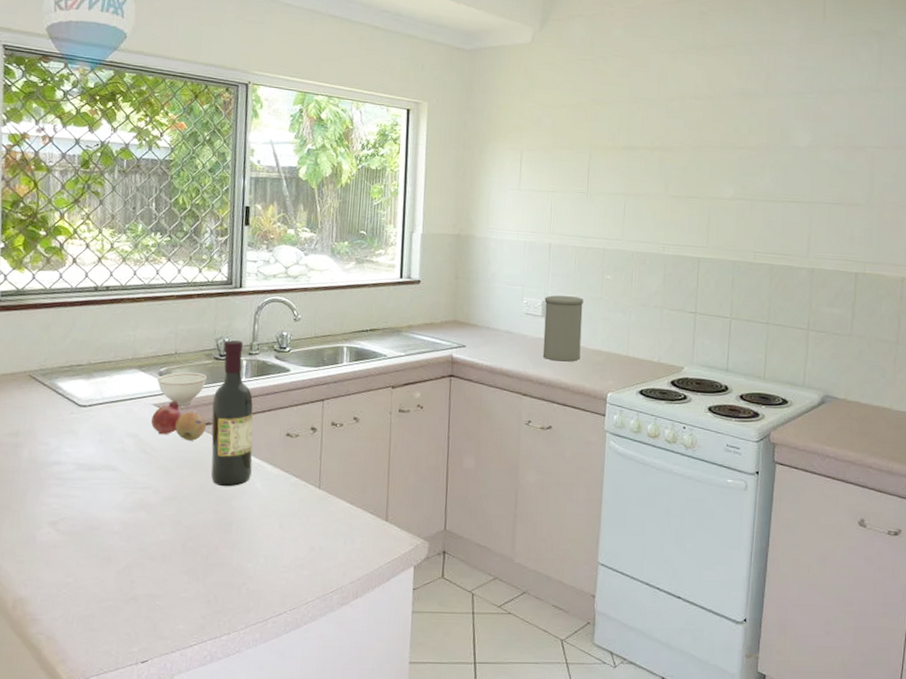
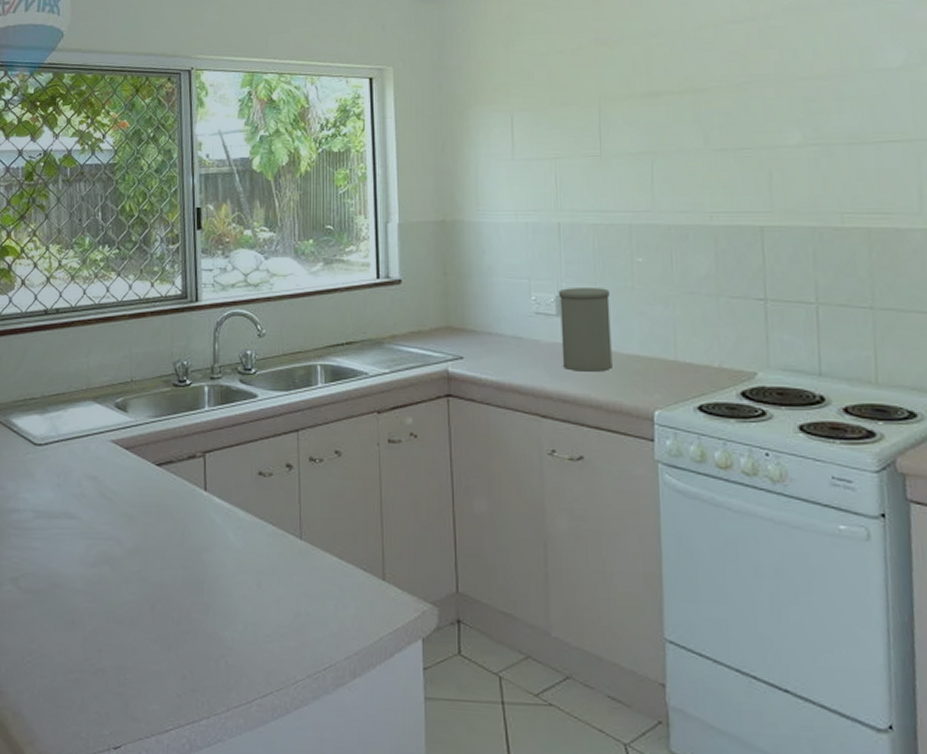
fruit: present [150,400,182,435] -> none [109,436,142,477]
bowl: present [157,371,207,406] -> none [114,401,166,442]
fruit: present [175,411,206,441] -> none [135,447,168,483]
wine bottle: present [210,340,254,487] -> none [173,363,222,538]

